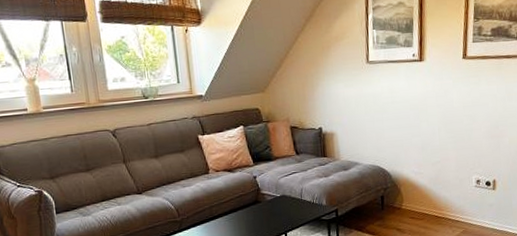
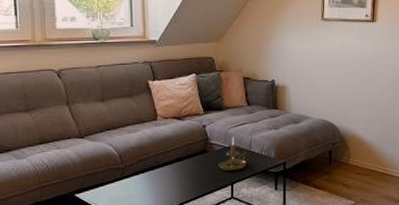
candle holder: none [271,186,299,221] -> present [218,136,247,172]

